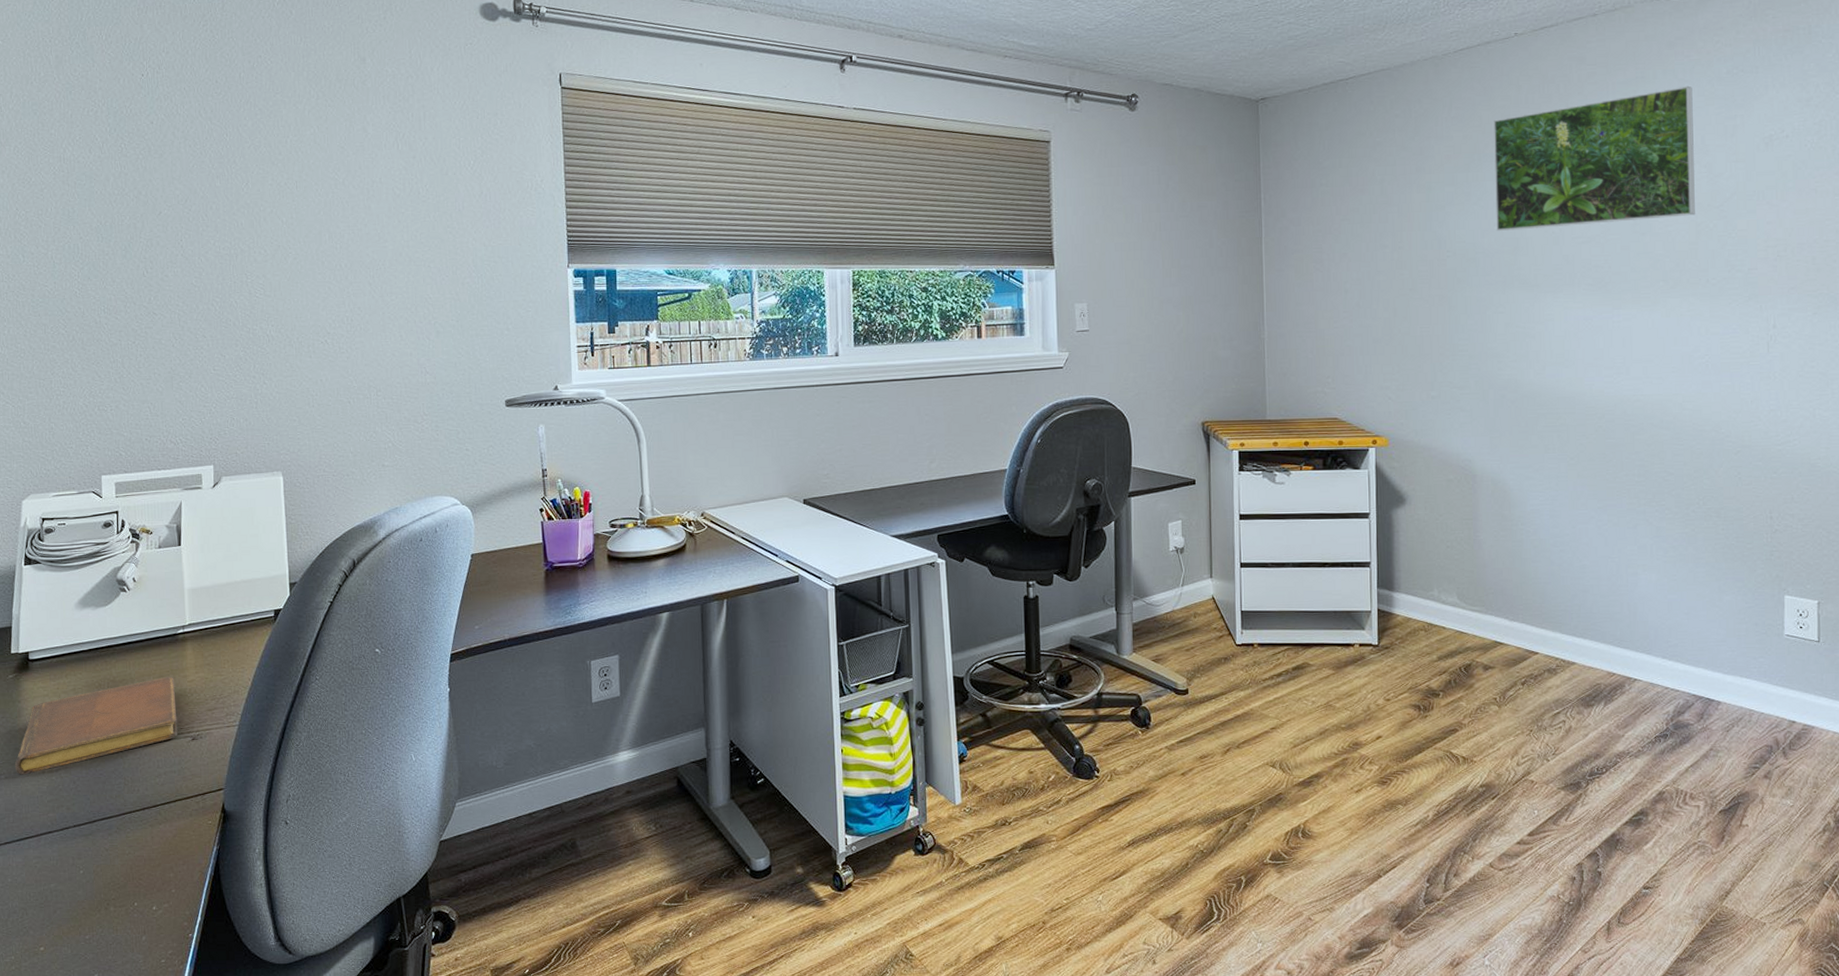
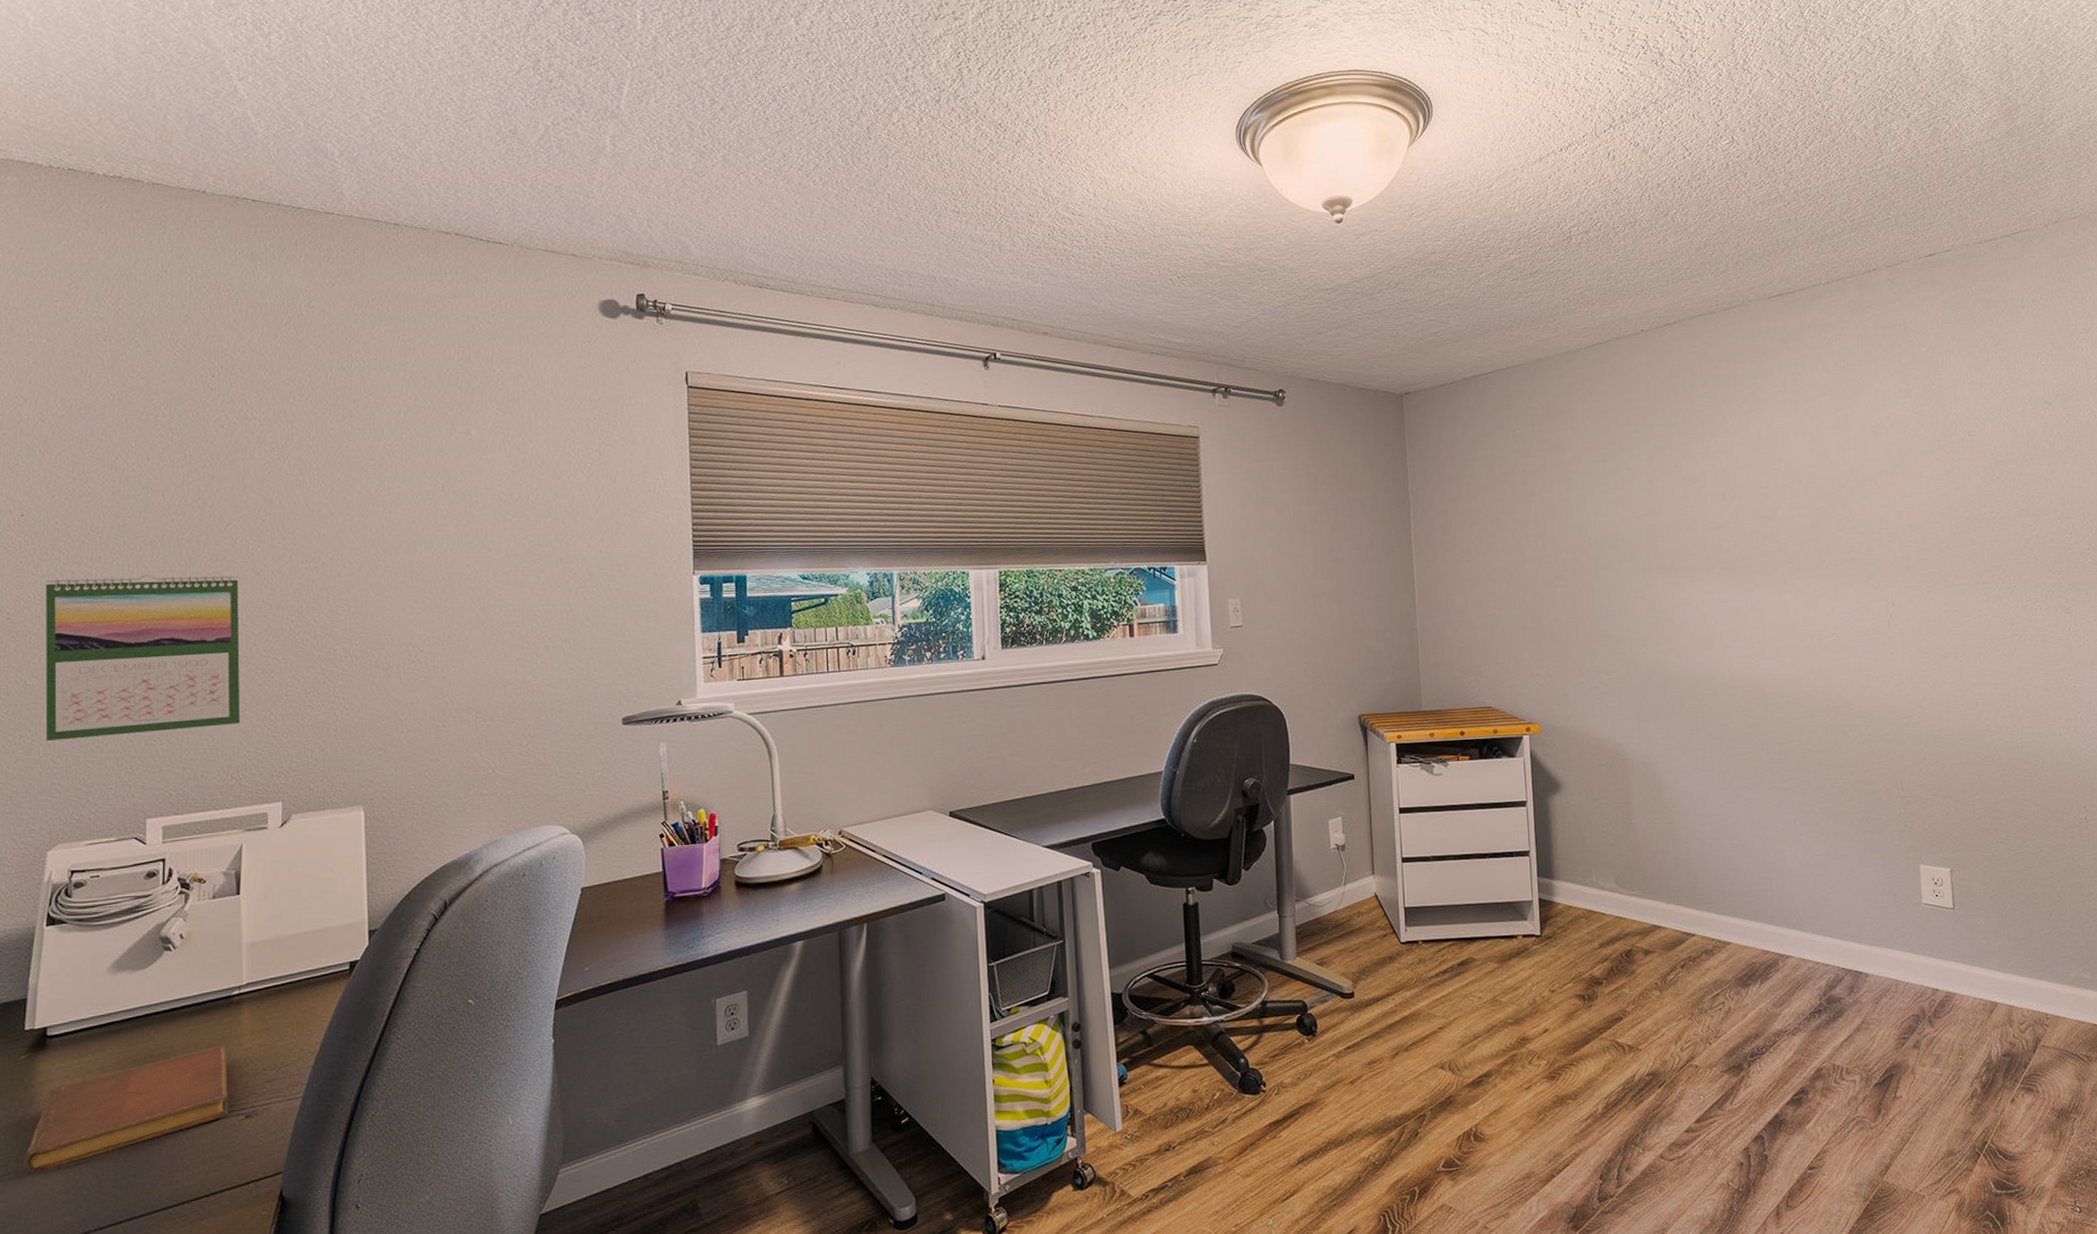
calendar: none [10,257,177,403] -> present [46,574,241,741]
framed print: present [1494,85,1695,231] -> none [1626,378,1815,519]

